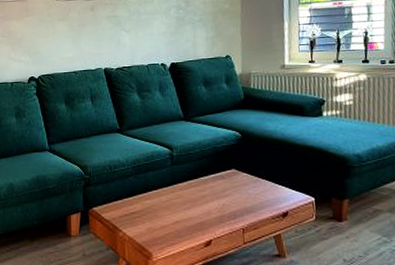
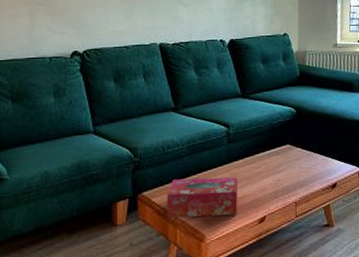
tissue box: none [114,197,184,236] -> present [166,177,239,218]

